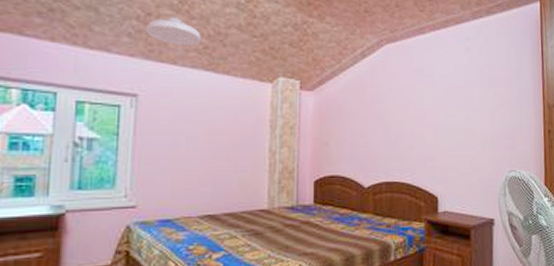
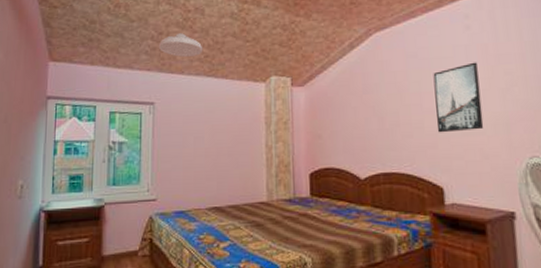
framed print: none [436,82,475,146] -> present [433,62,484,133]

